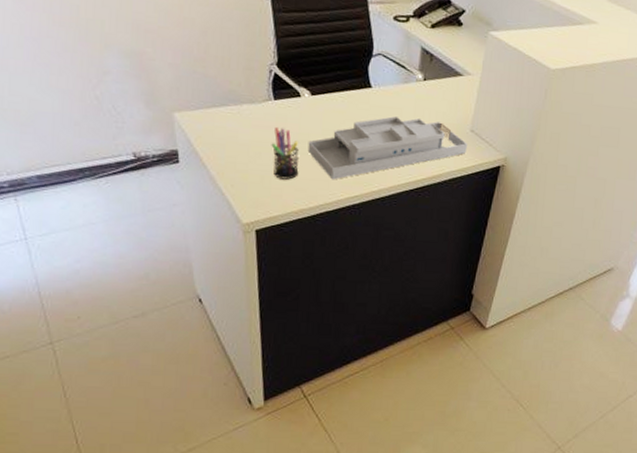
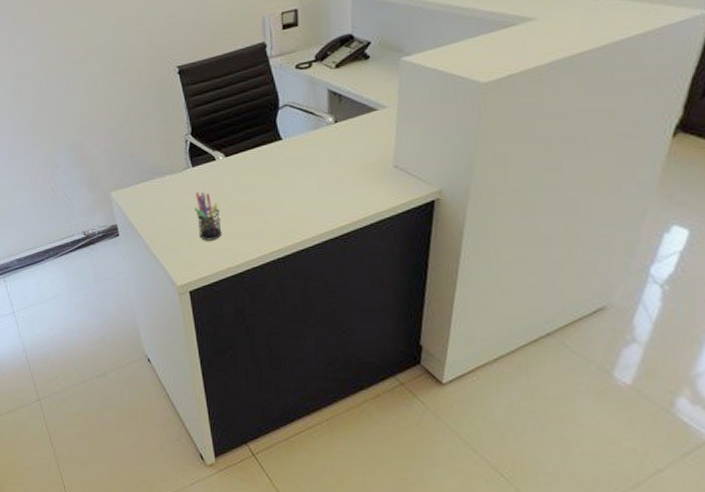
desk organizer: present [307,116,467,180] -> none [227,163,392,236]

